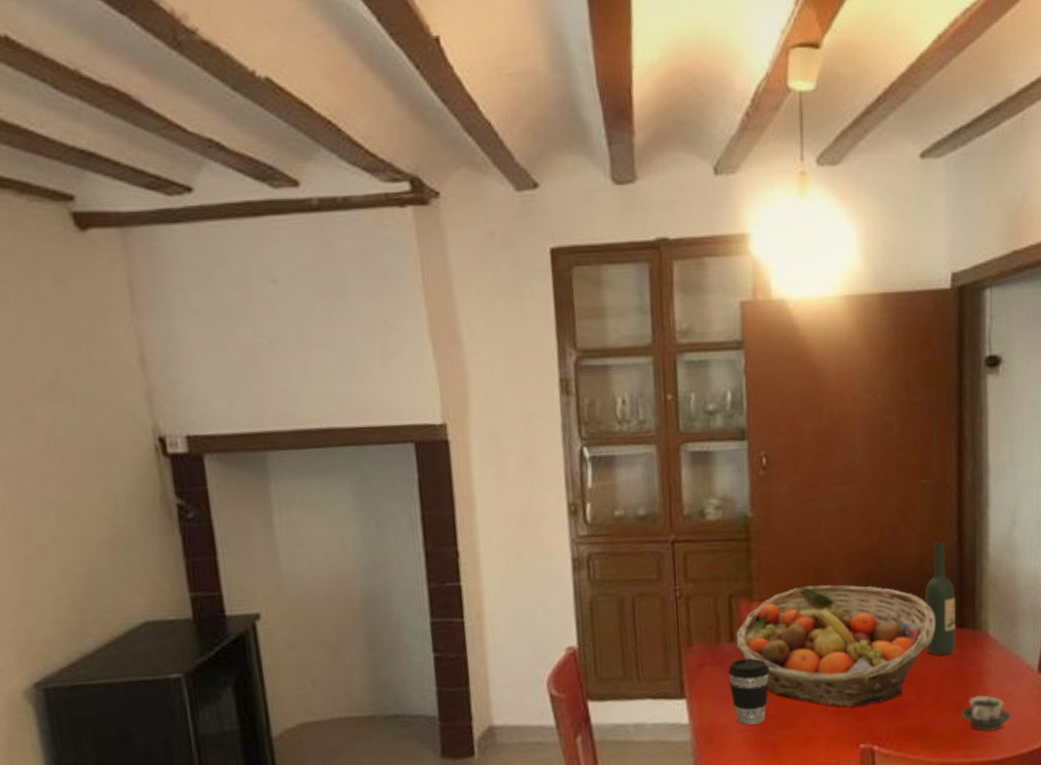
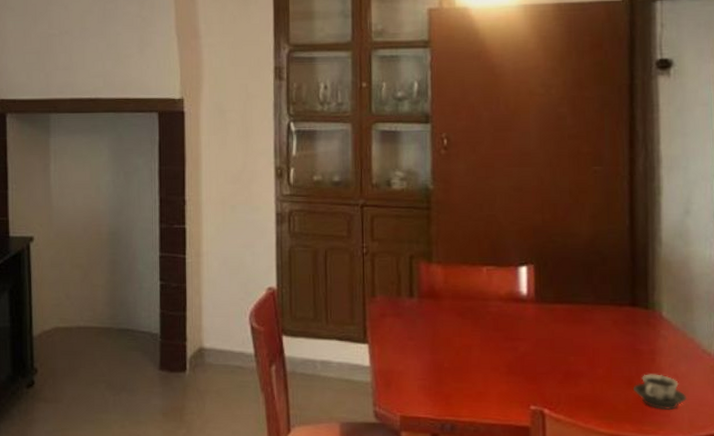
coffee cup: present [728,658,770,725] -> none [407,314,446,374]
fruit basket: present [735,585,936,707] -> none [414,254,607,369]
wine bottle: present [924,542,957,656] -> none [596,224,629,331]

